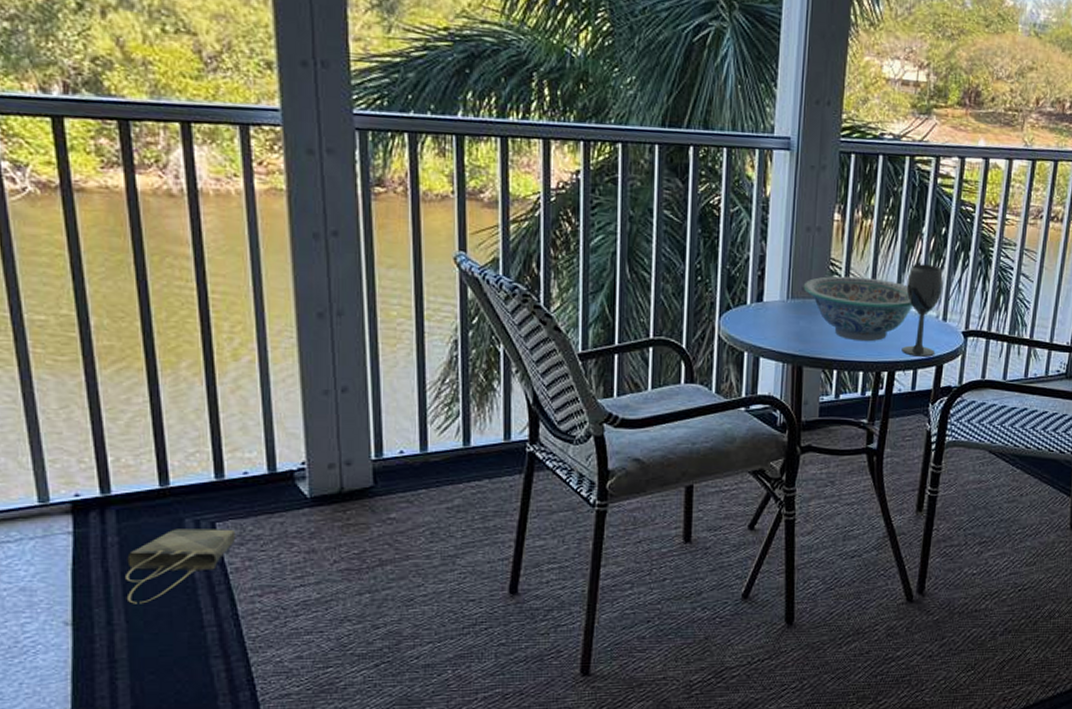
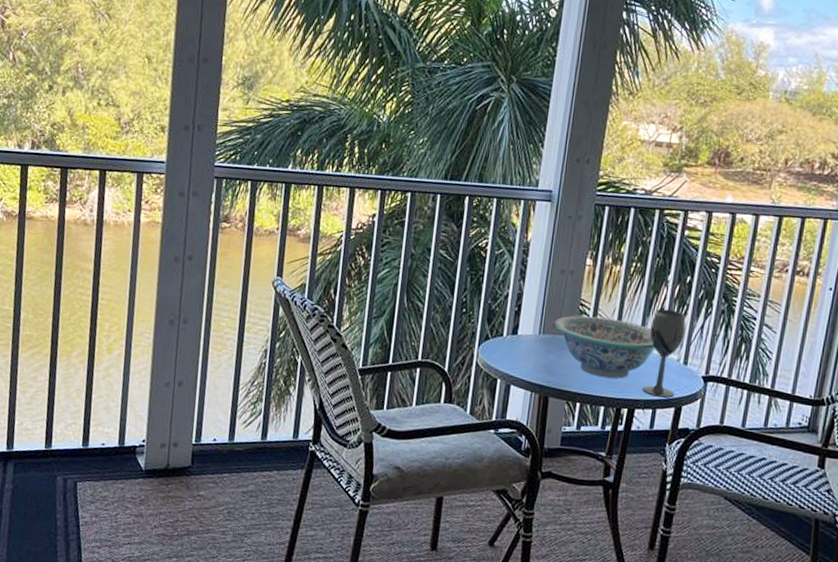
tote bag: present [126,529,236,604] -> none [10,483,90,542]

